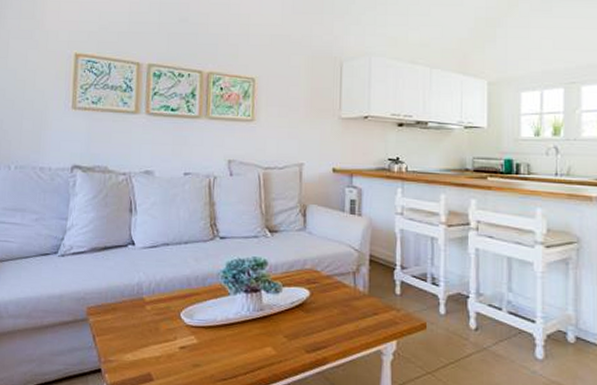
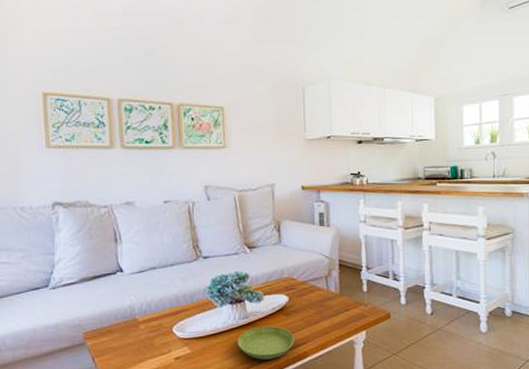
saucer: none [249,321,314,362] -> present [237,326,295,360]

